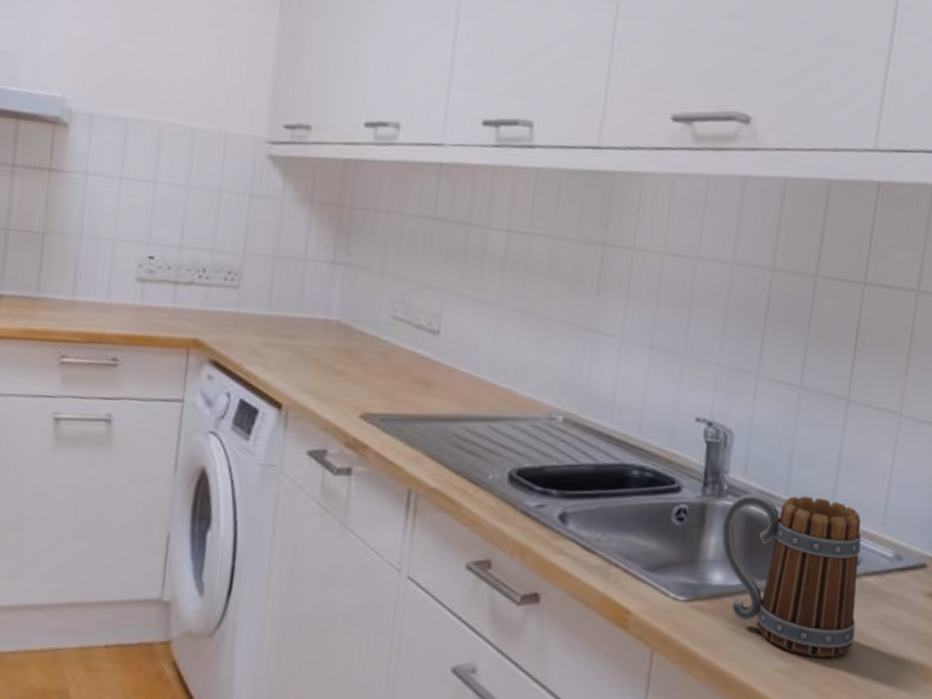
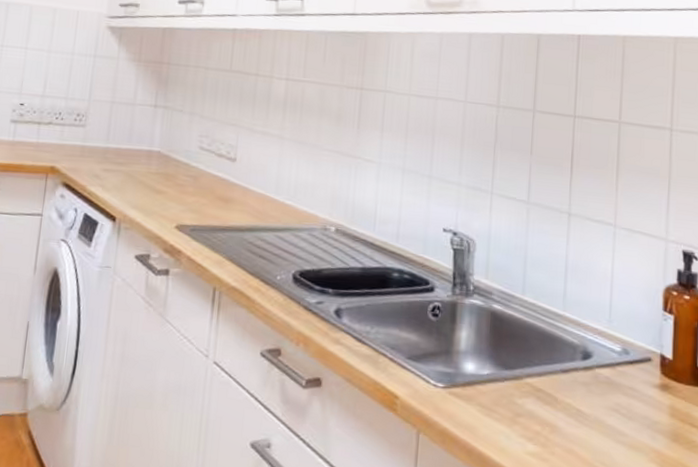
mug: present [721,493,862,658] -> none [471,293,594,443]

